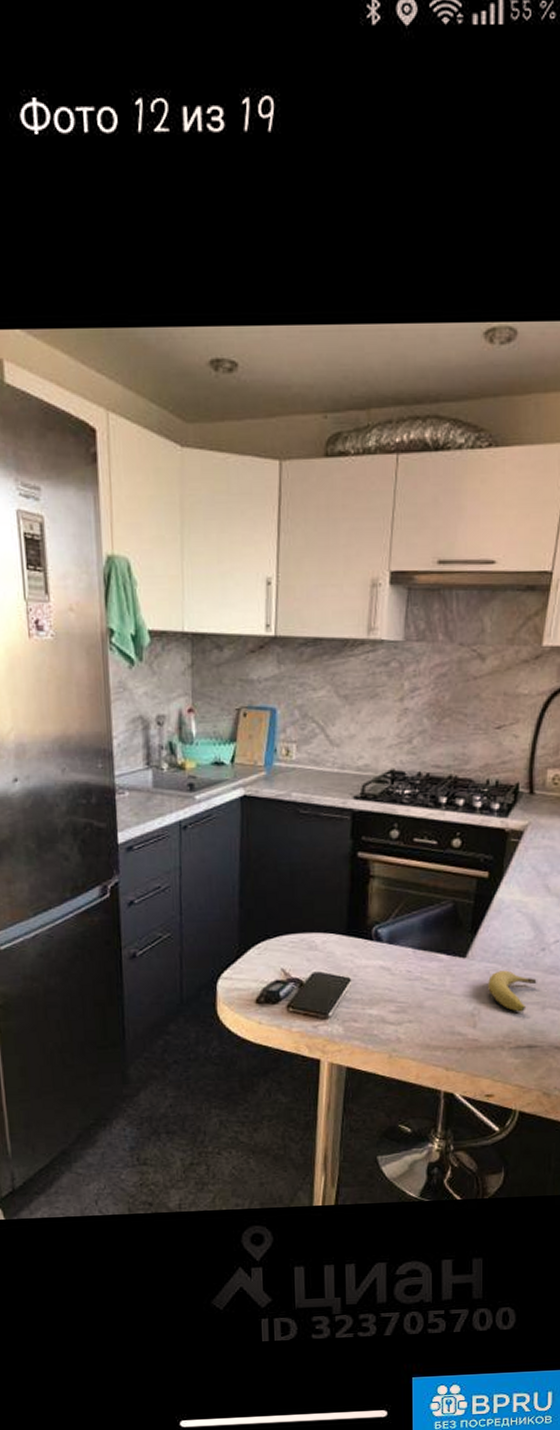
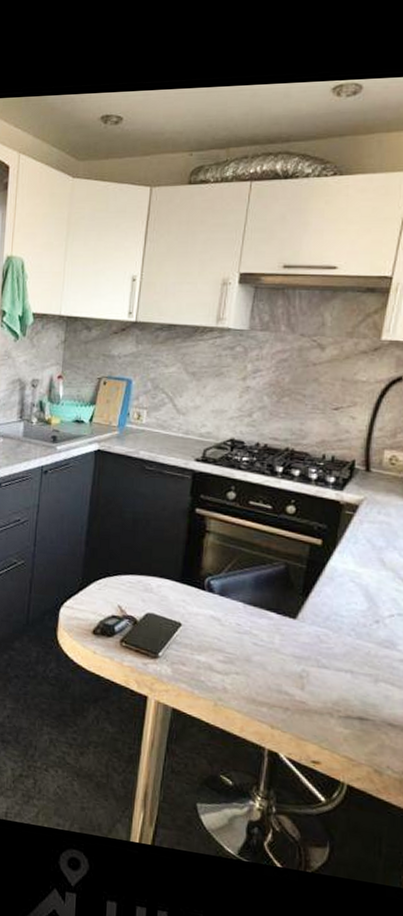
fruit: present [488,970,537,1012] -> none [318,636,370,682]

